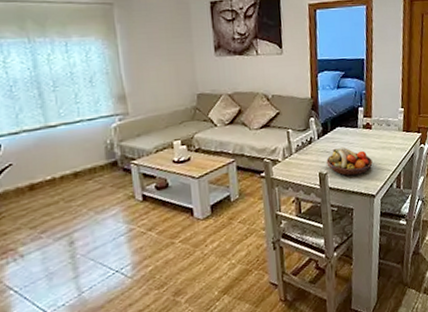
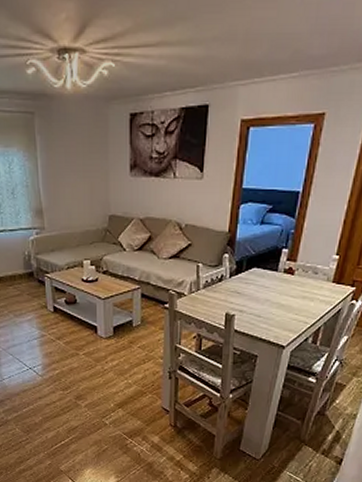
fruit bowl: present [326,147,373,176] -> none [235,290,289,322]

